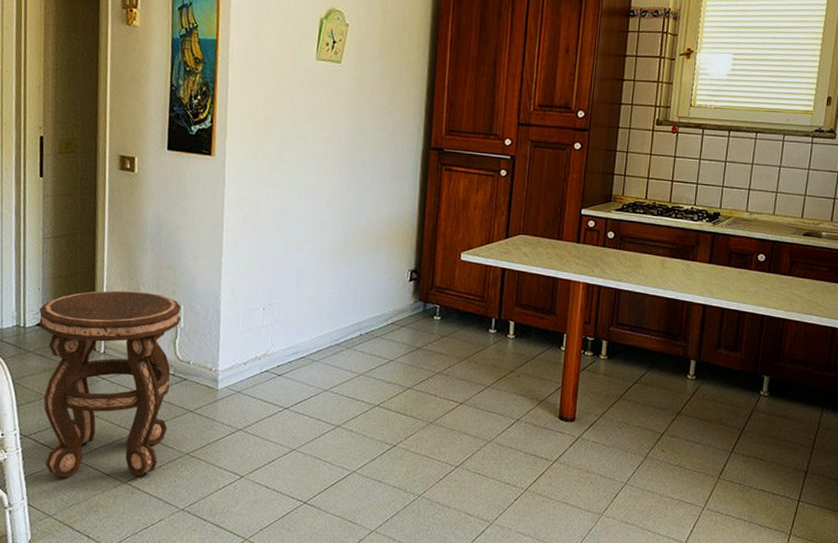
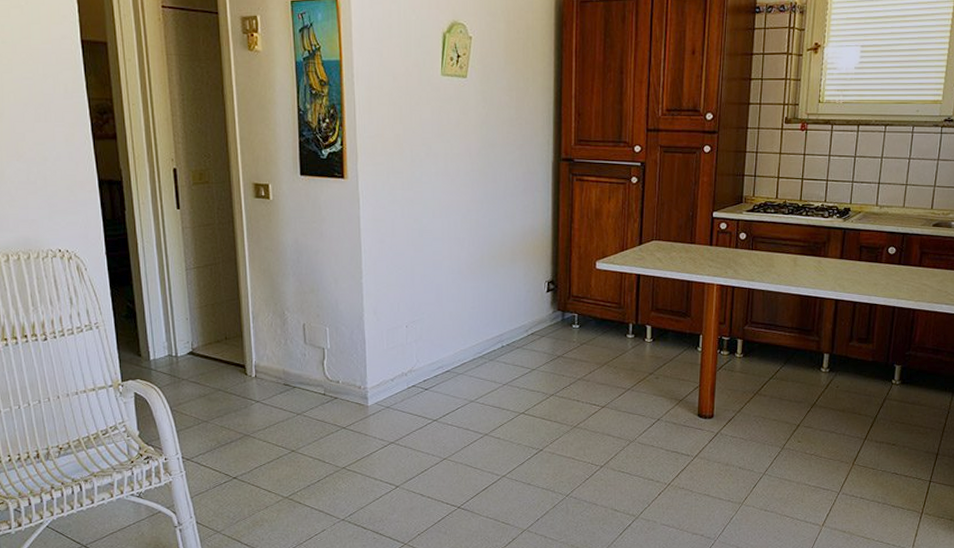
side table: present [39,290,181,478] -> none [189,316,328,497]

